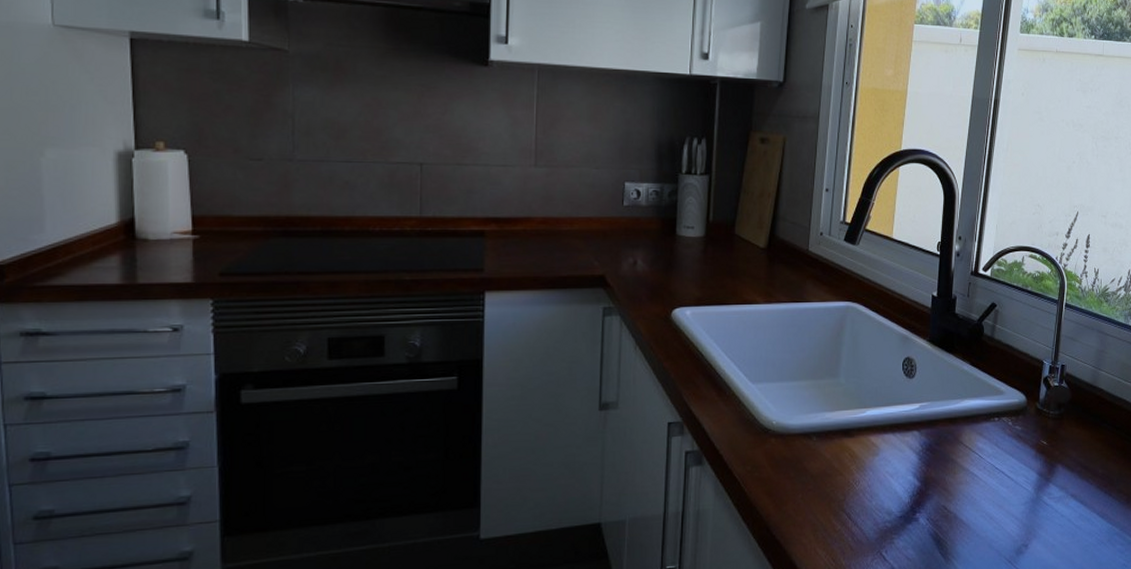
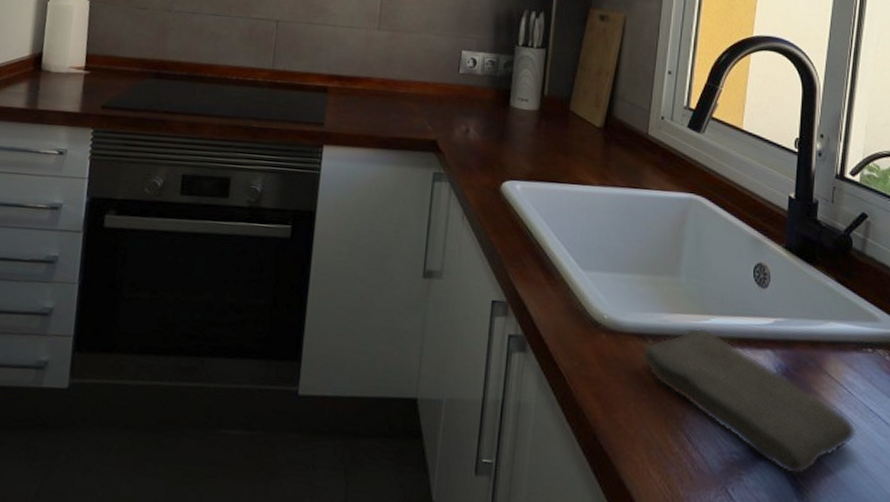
washcloth: none [806,420,985,532] -> present [640,327,857,476]

